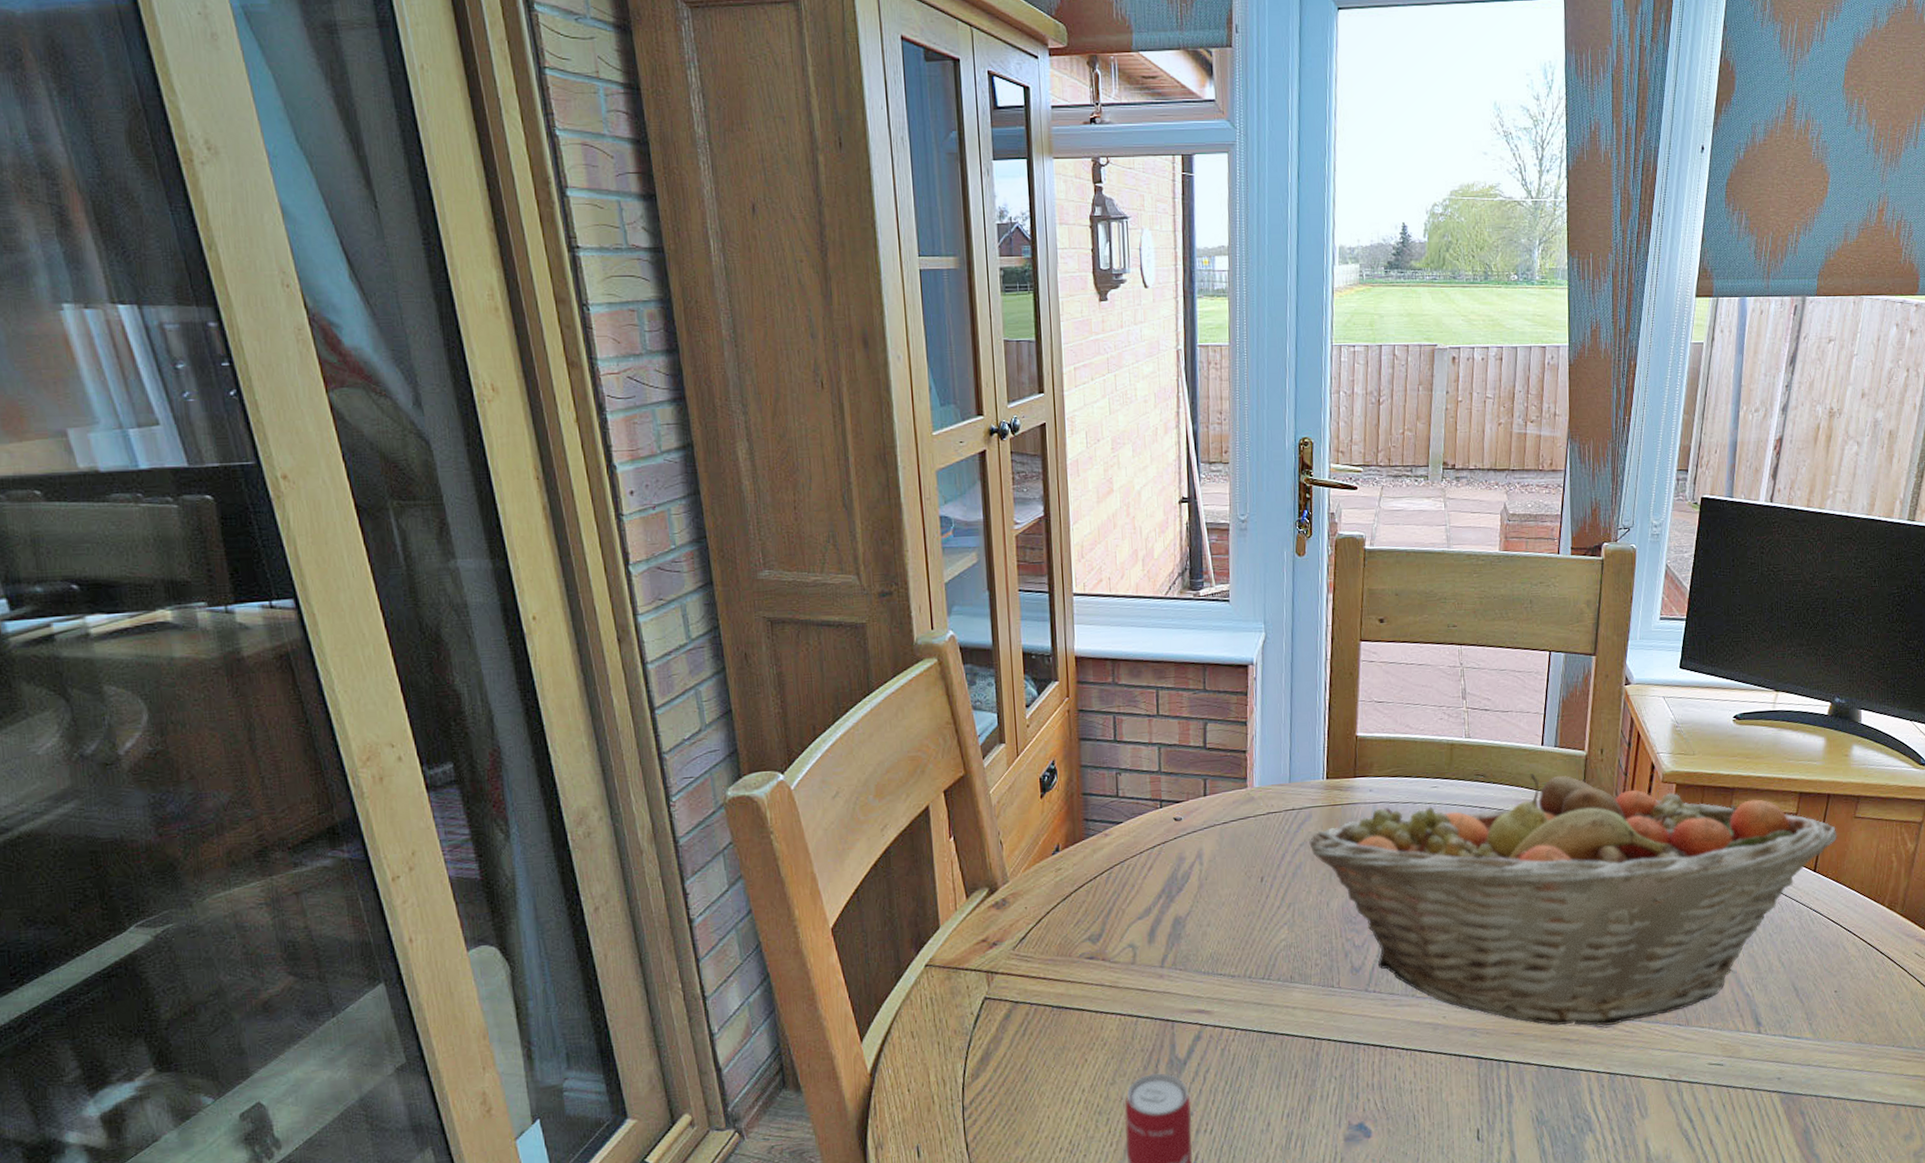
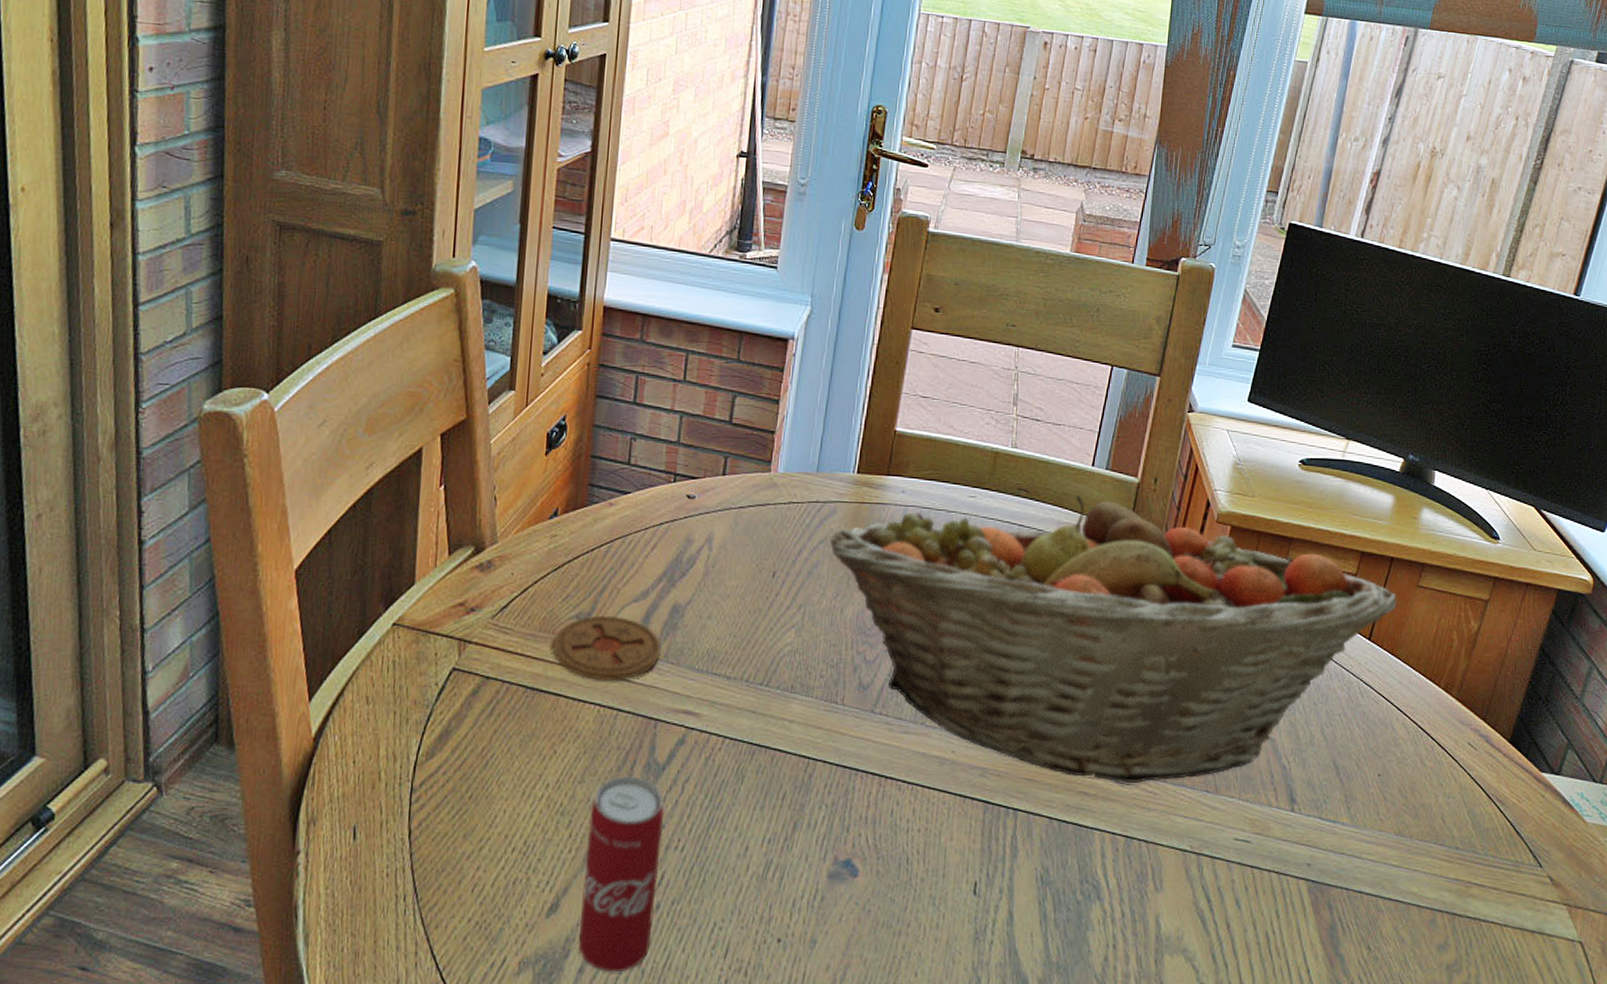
coaster: none [1071,934,1169,993] -> present [552,615,661,680]

